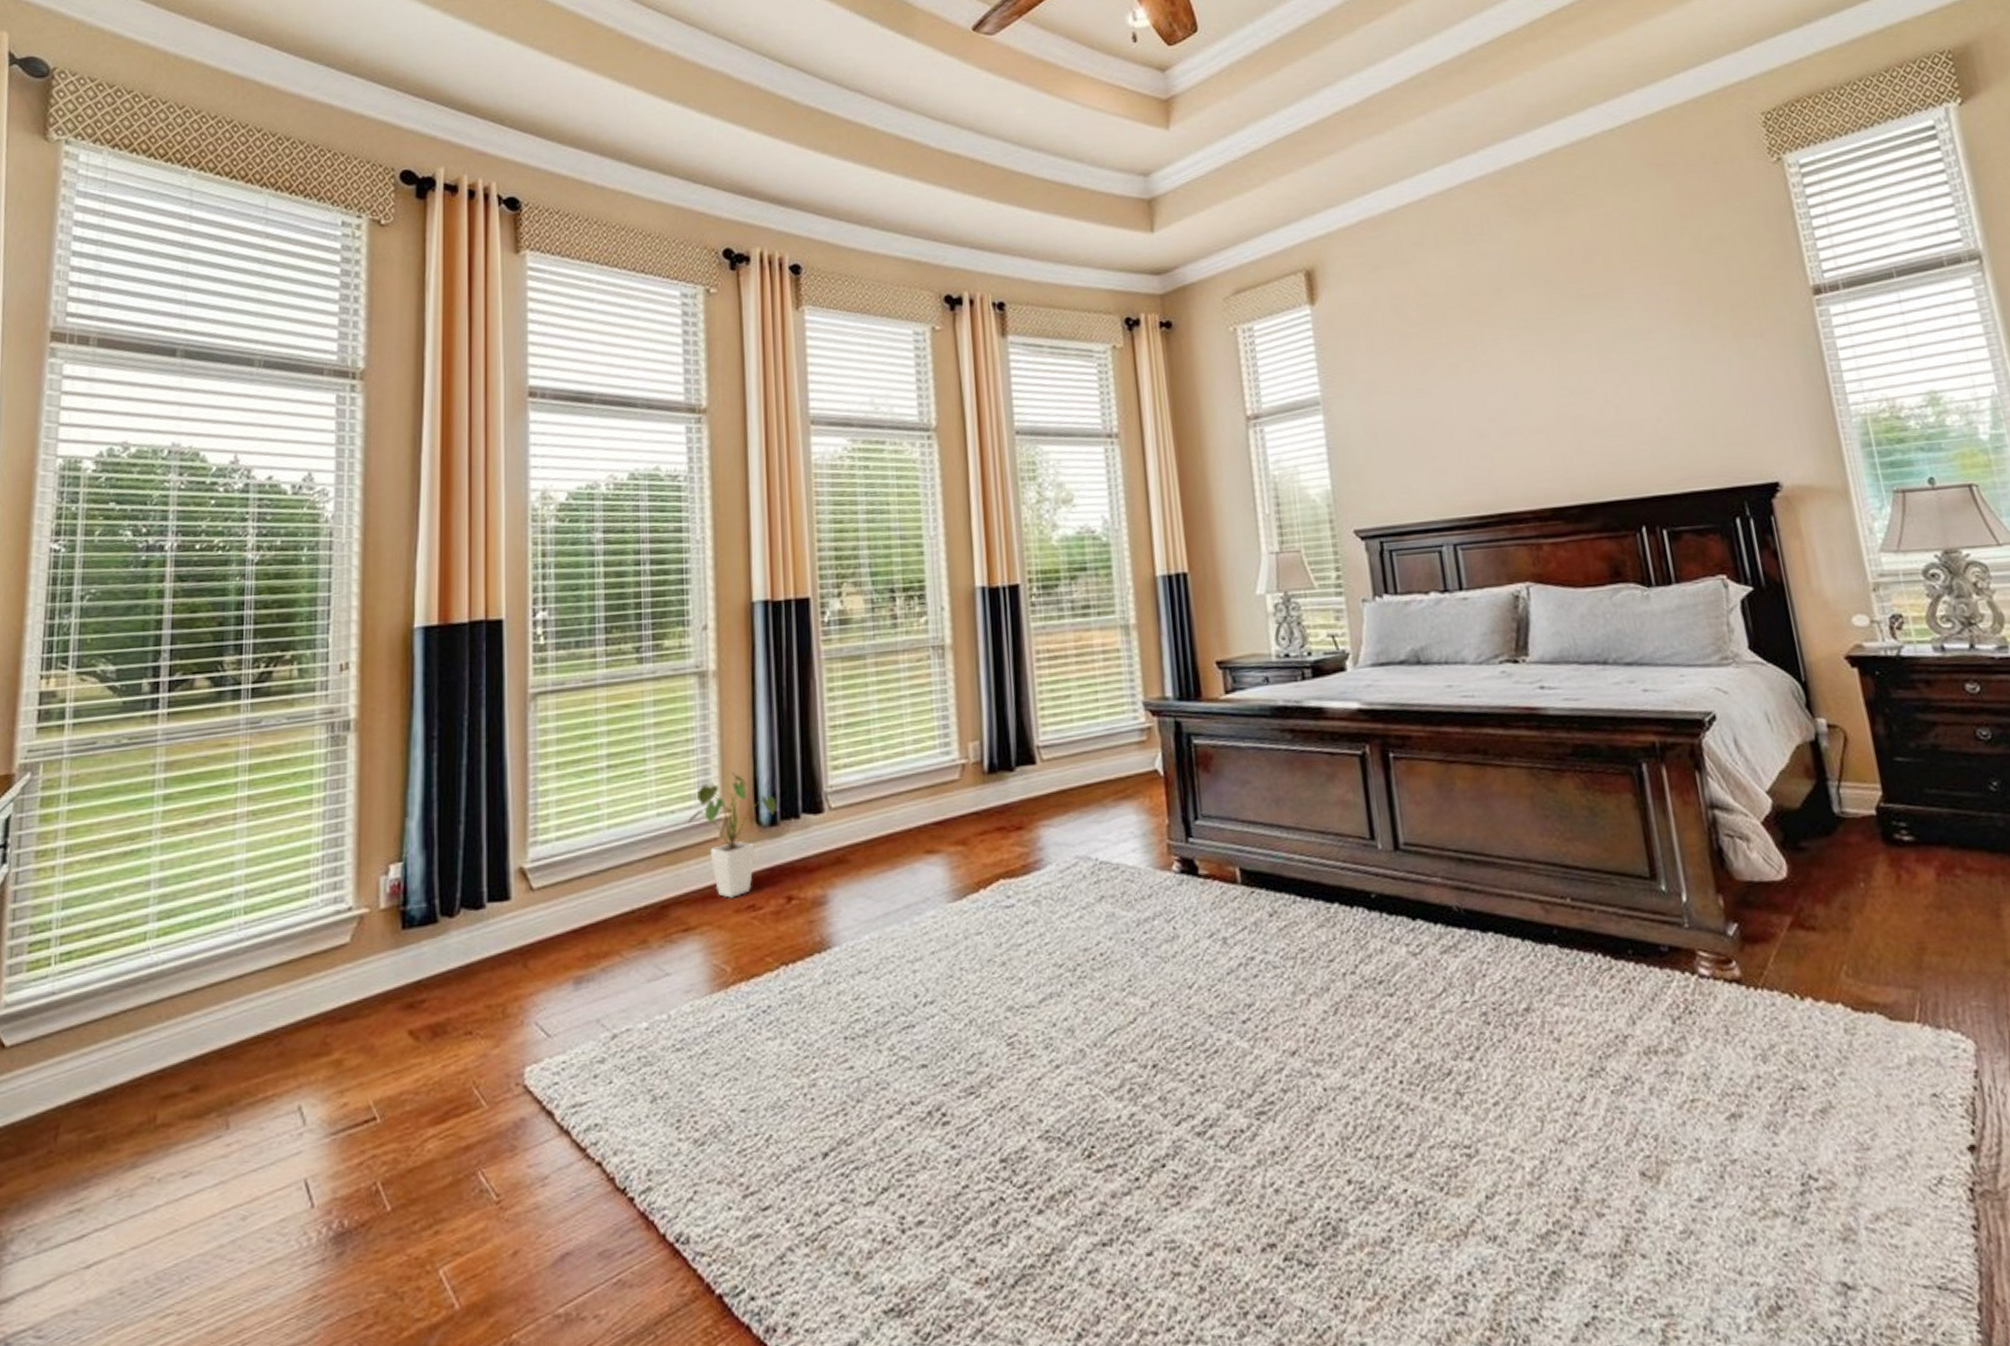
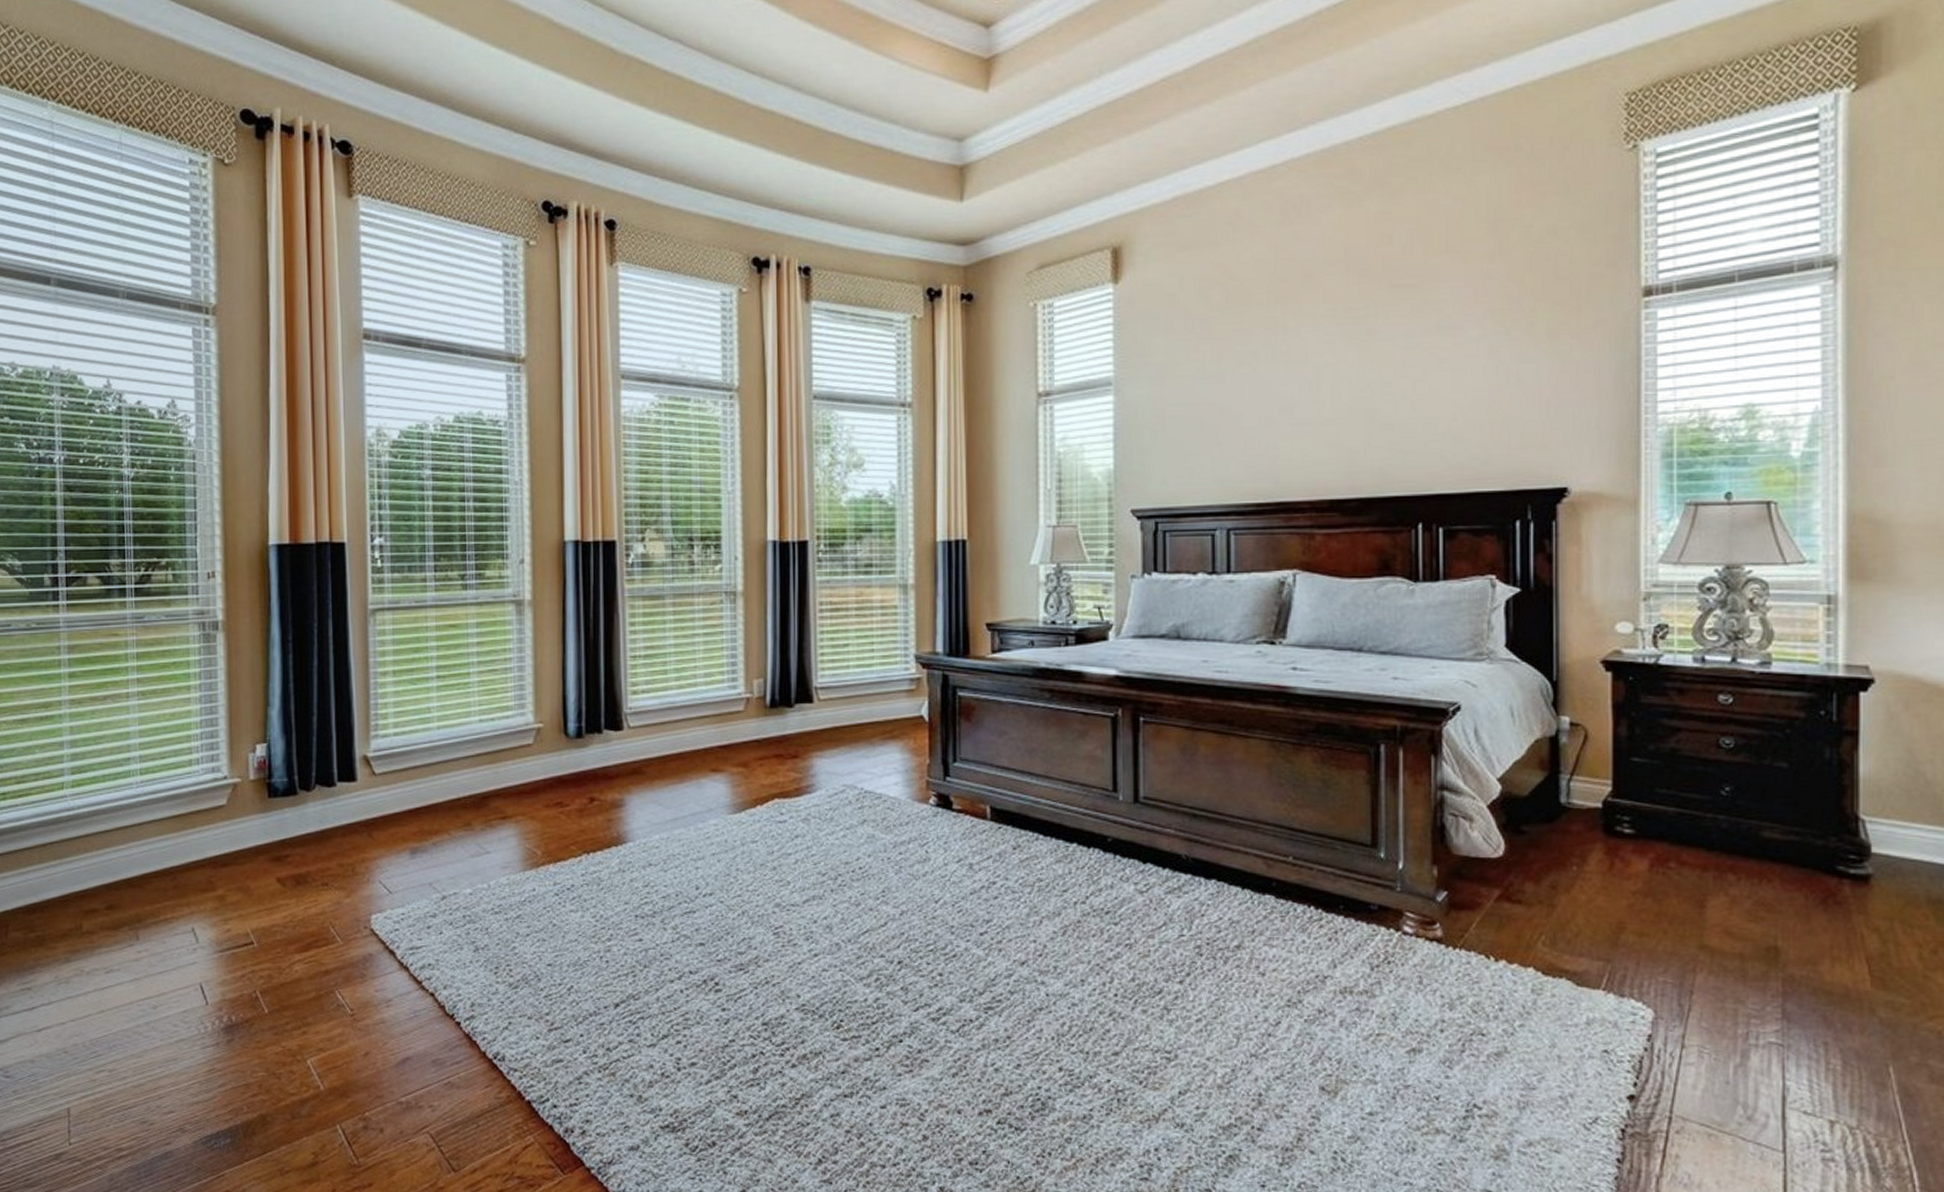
house plant: present [688,772,777,898] -> none [506,690,583,795]

